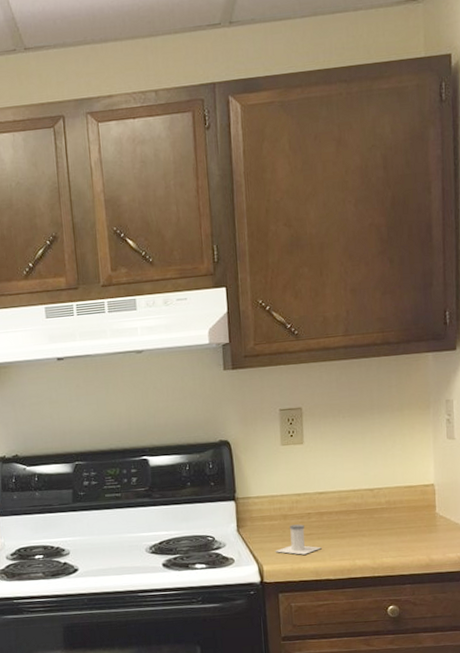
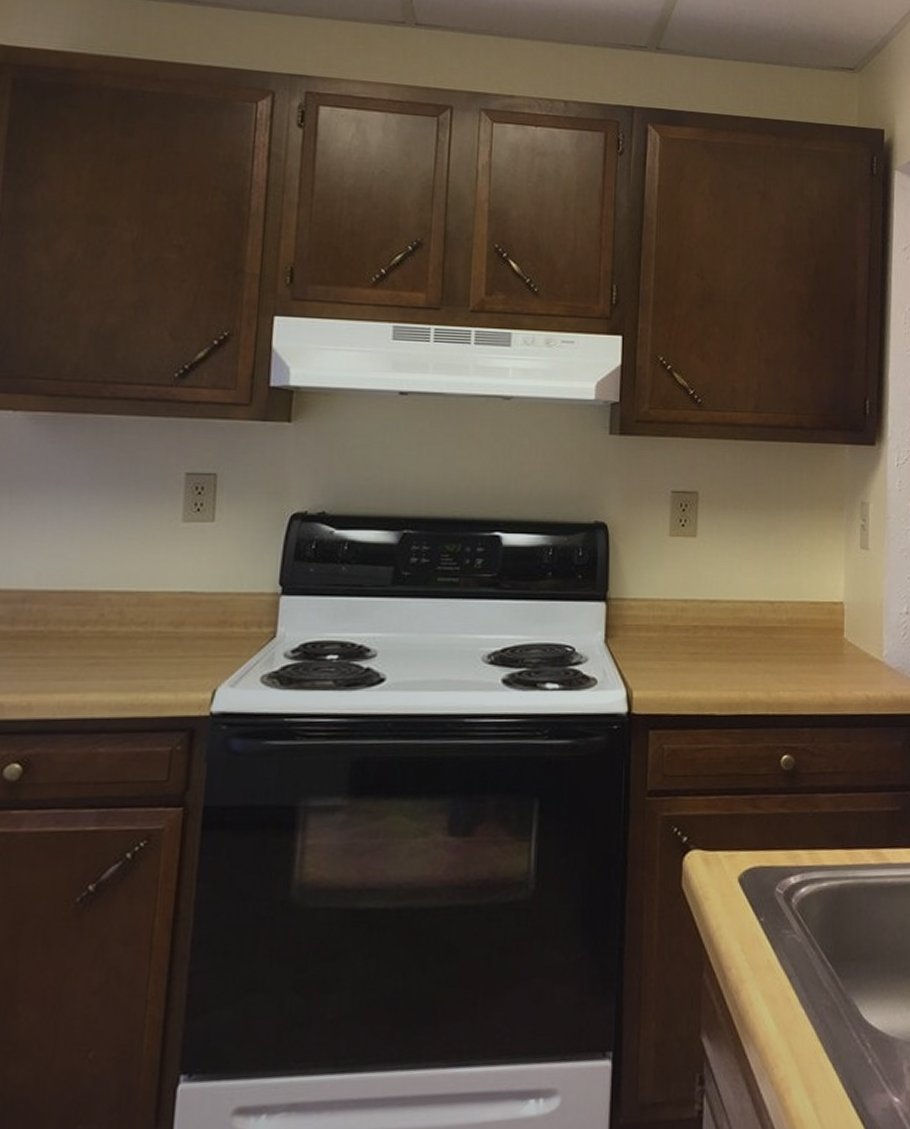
salt shaker: present [275,524,322,555] -> none [649,639,707,680]

